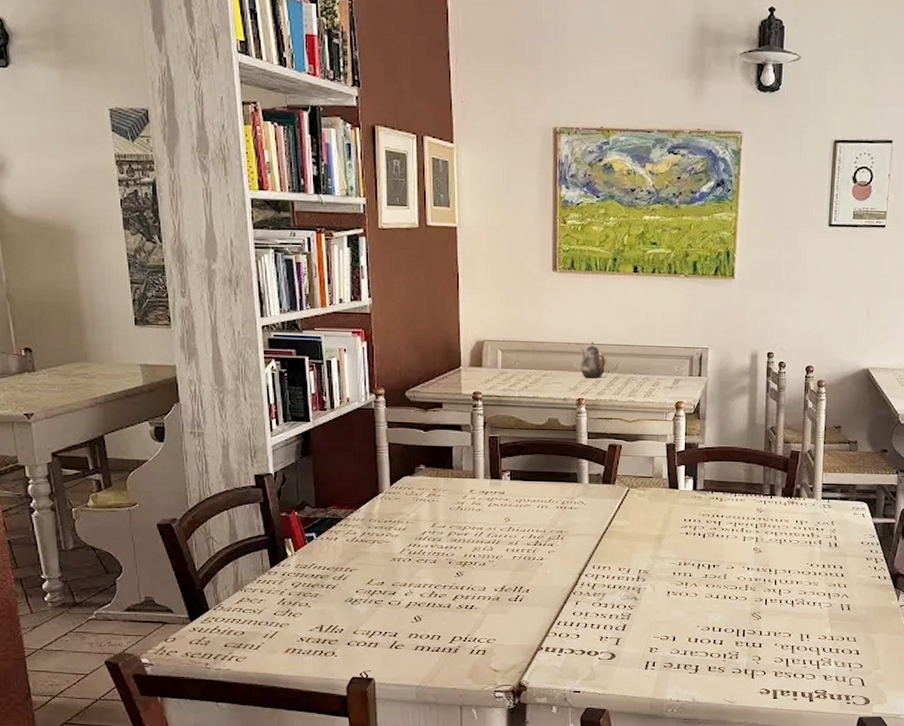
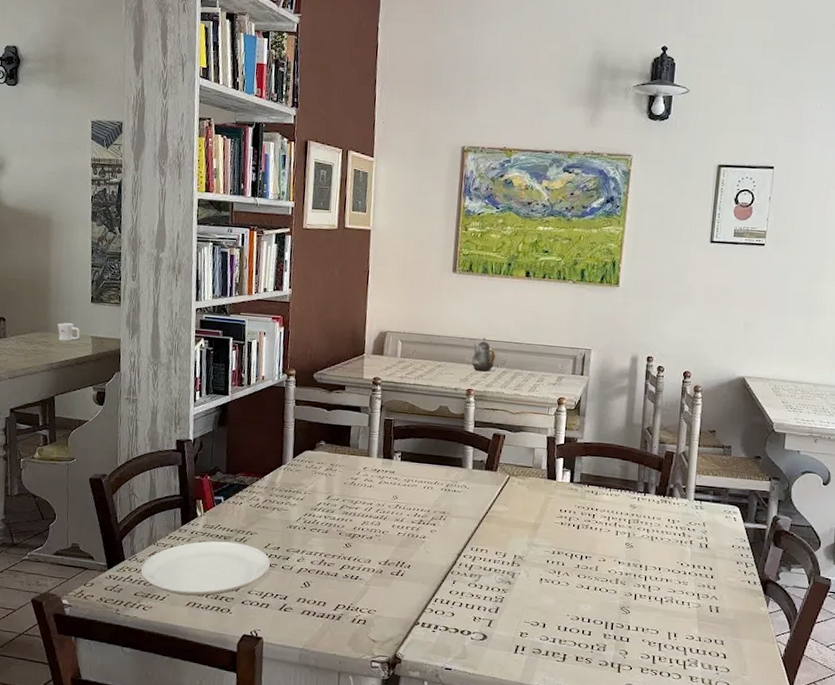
mug: none [97,350,127,373] -> present [57,322,81,342]
plate: none [229,581,375,642] -> present [140,540,270,597]

